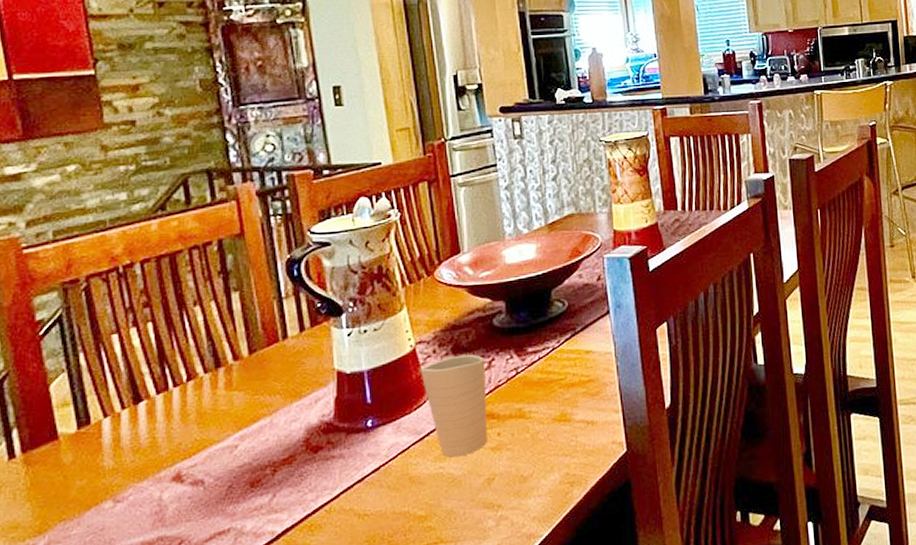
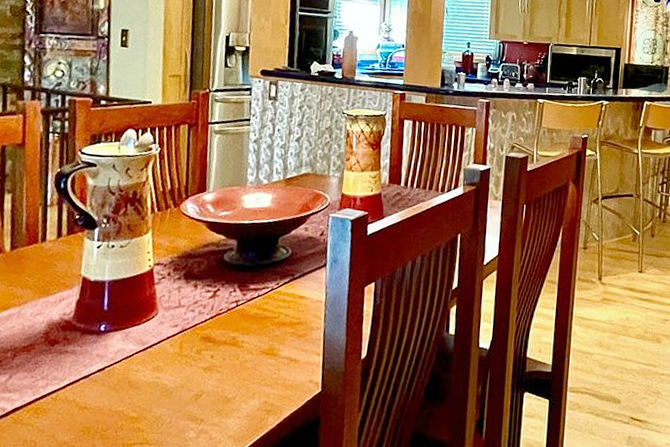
cup: present [420,354,487,458] -> none [154,281,212,371]

